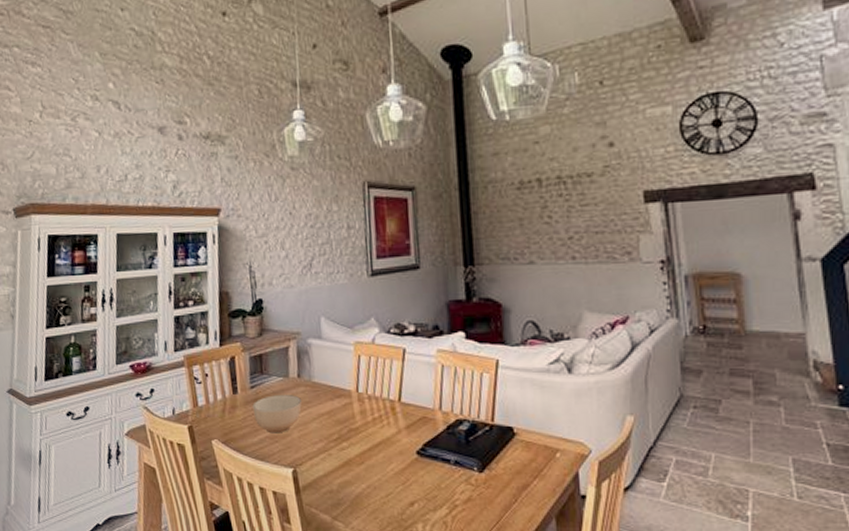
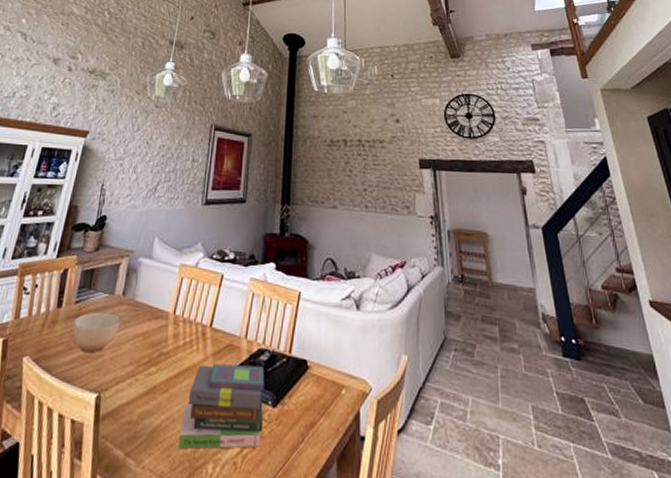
books: none [383,436,472,512] -> present [178,364,265,449]

